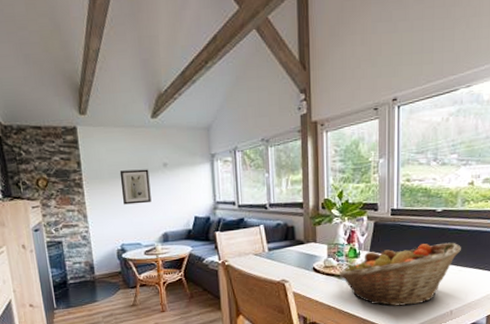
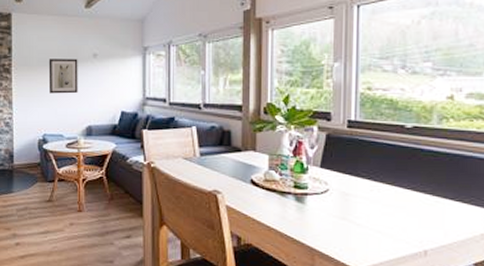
fruit basket: present [339,242,461,306] -> none [281,164,438,238]

